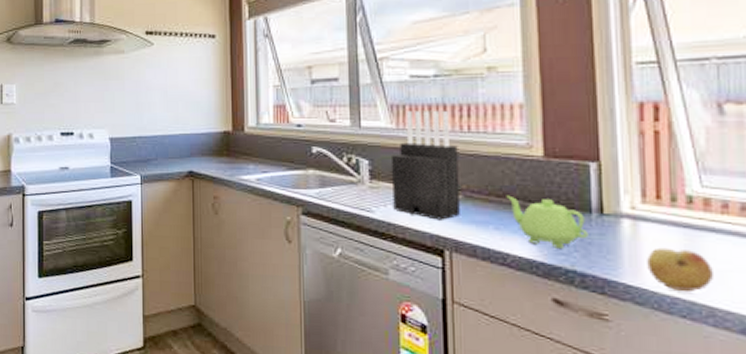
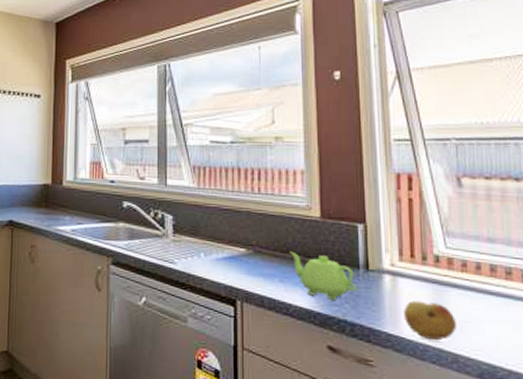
knife block: present [390,110,460,220] -> none [192,172,250,273]

